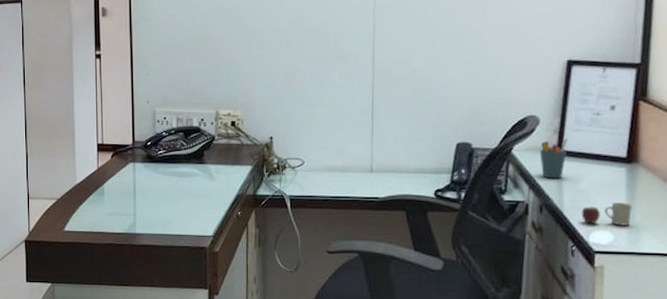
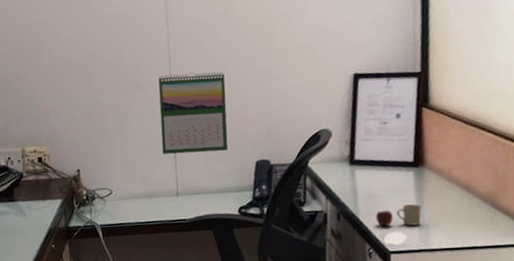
calendar: none [359,46,430,130] -> present [158,72,228,154]
pen holder: present [539,139,567,178] -> none [333,149,359,187]

